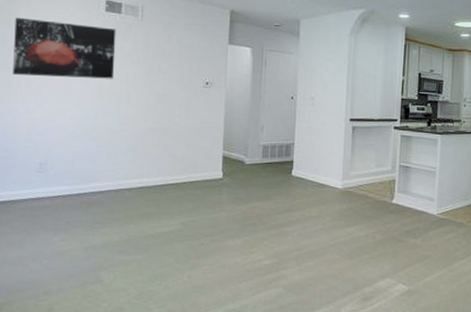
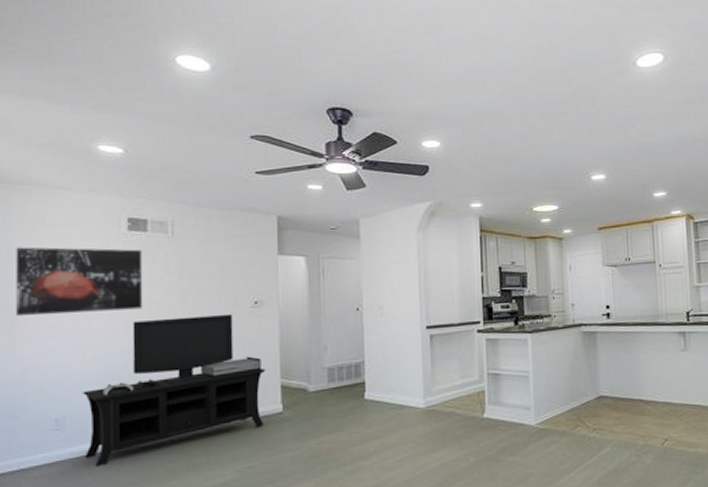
media console: none [61,89,211,206] -> present [83,313,266,467]

